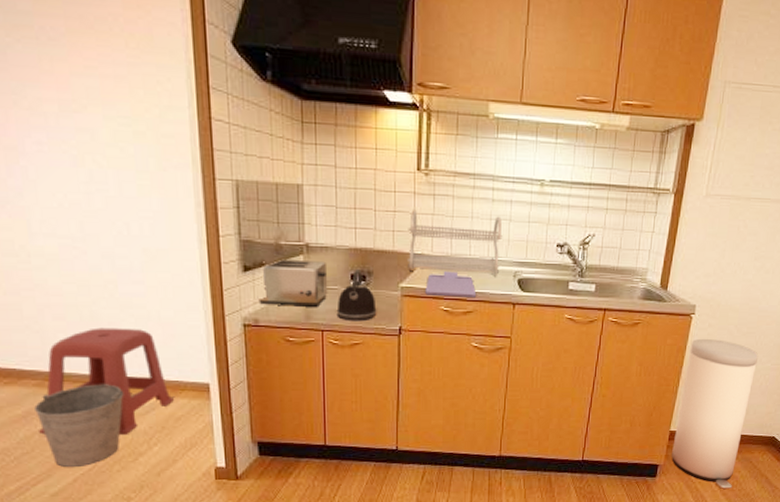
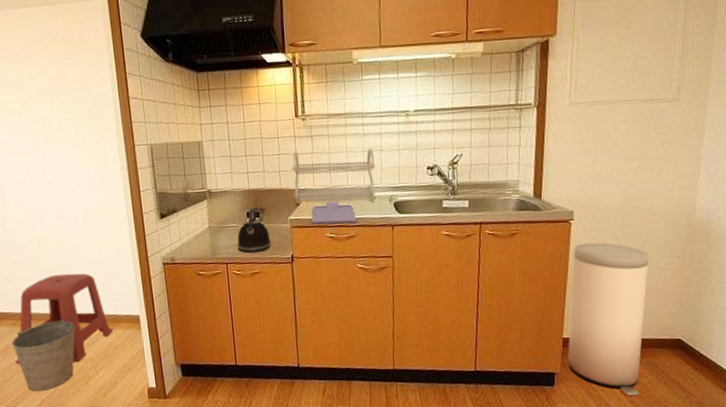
toaster: present [257,259,328,307] -> none [172,203,229,245]

